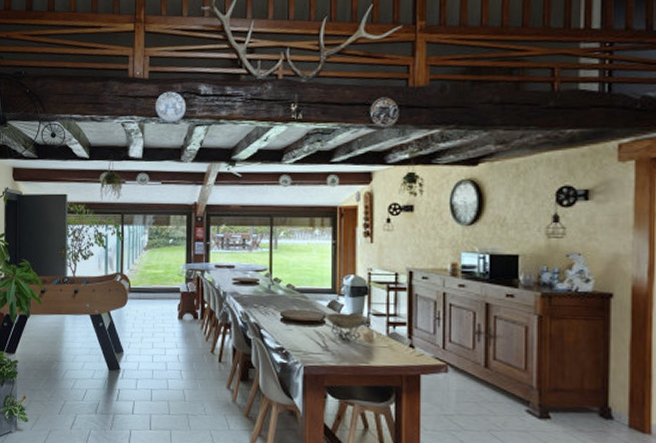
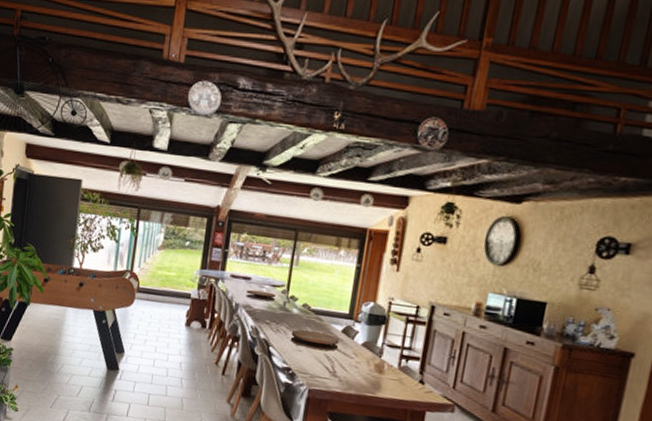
decorative bowl: present [321,313,372,341] -> none [333,338,385,370]

